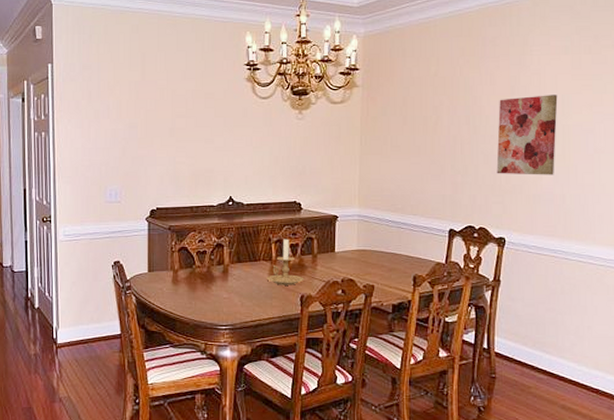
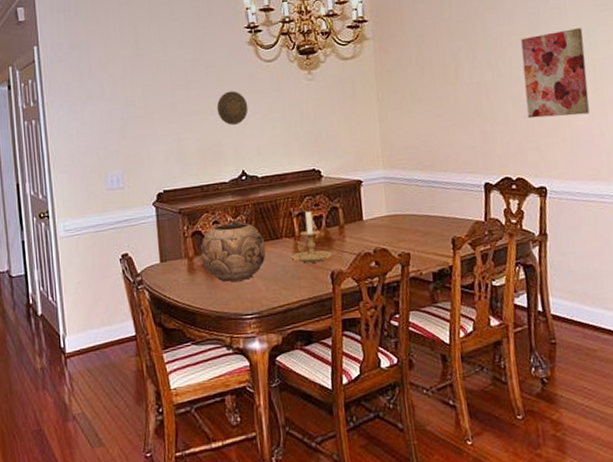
decorative bowl: none [185,243,244,295] -> present [200,222,266,282]
decorative plate: none [212,123,241,154] -> present [216,91,248,125]

